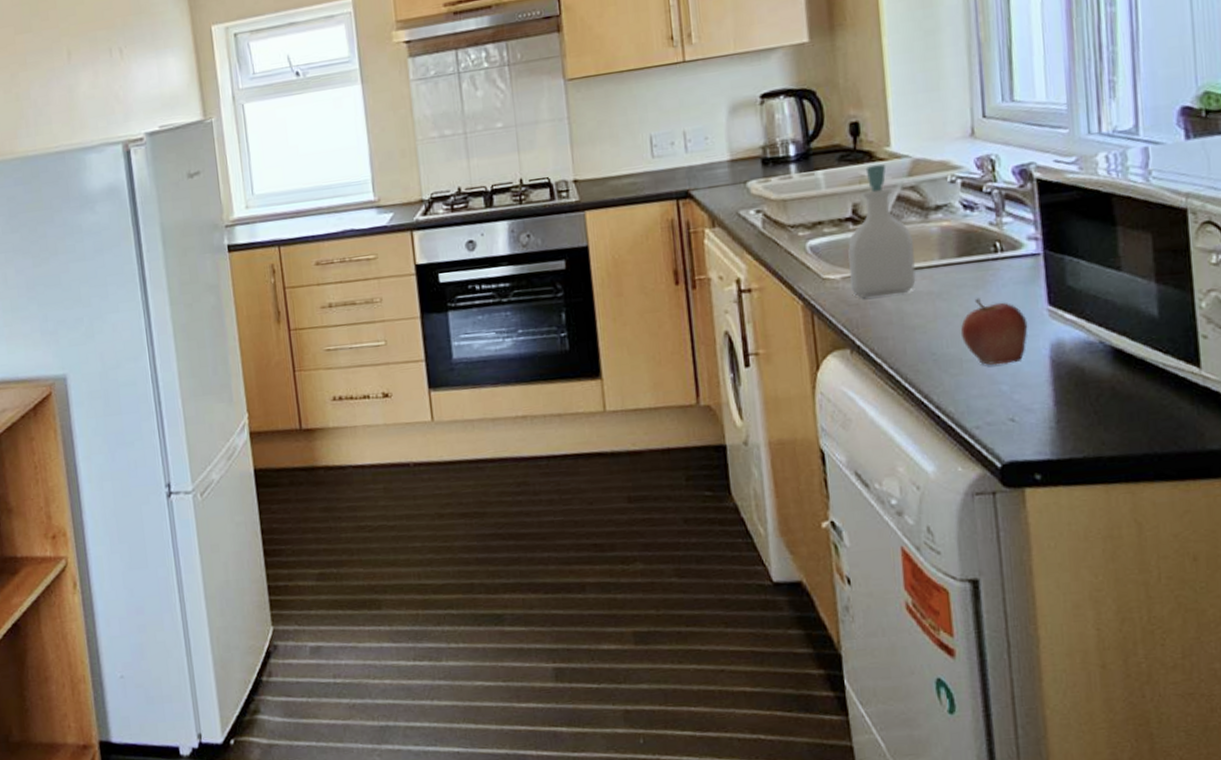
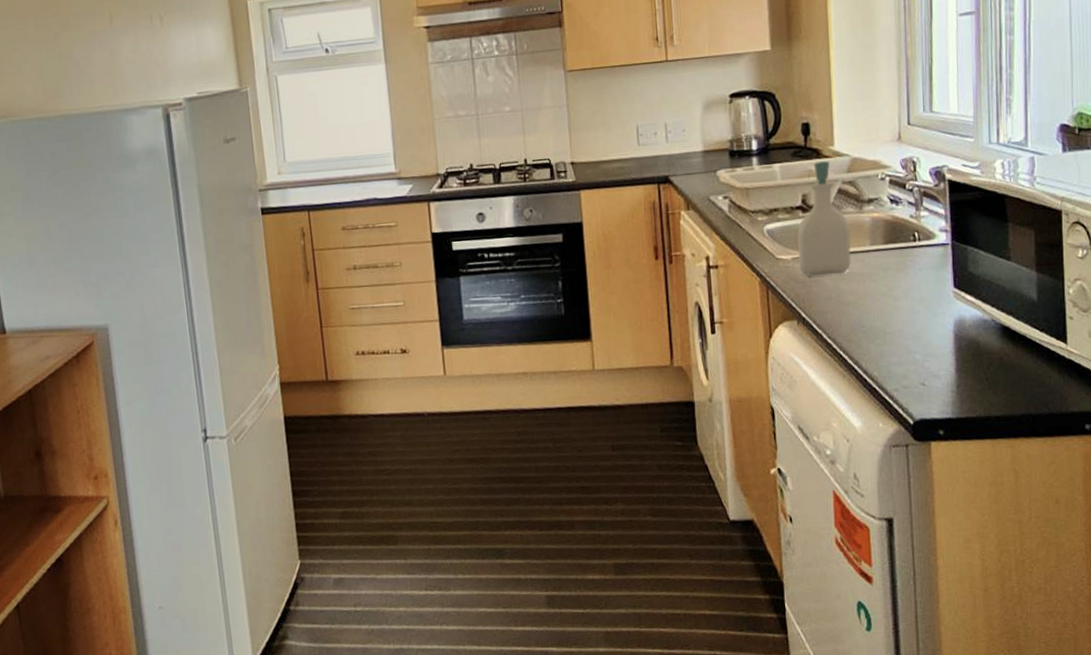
fruit: present [960,298,1028,366] -> none [885,279,938,338]

